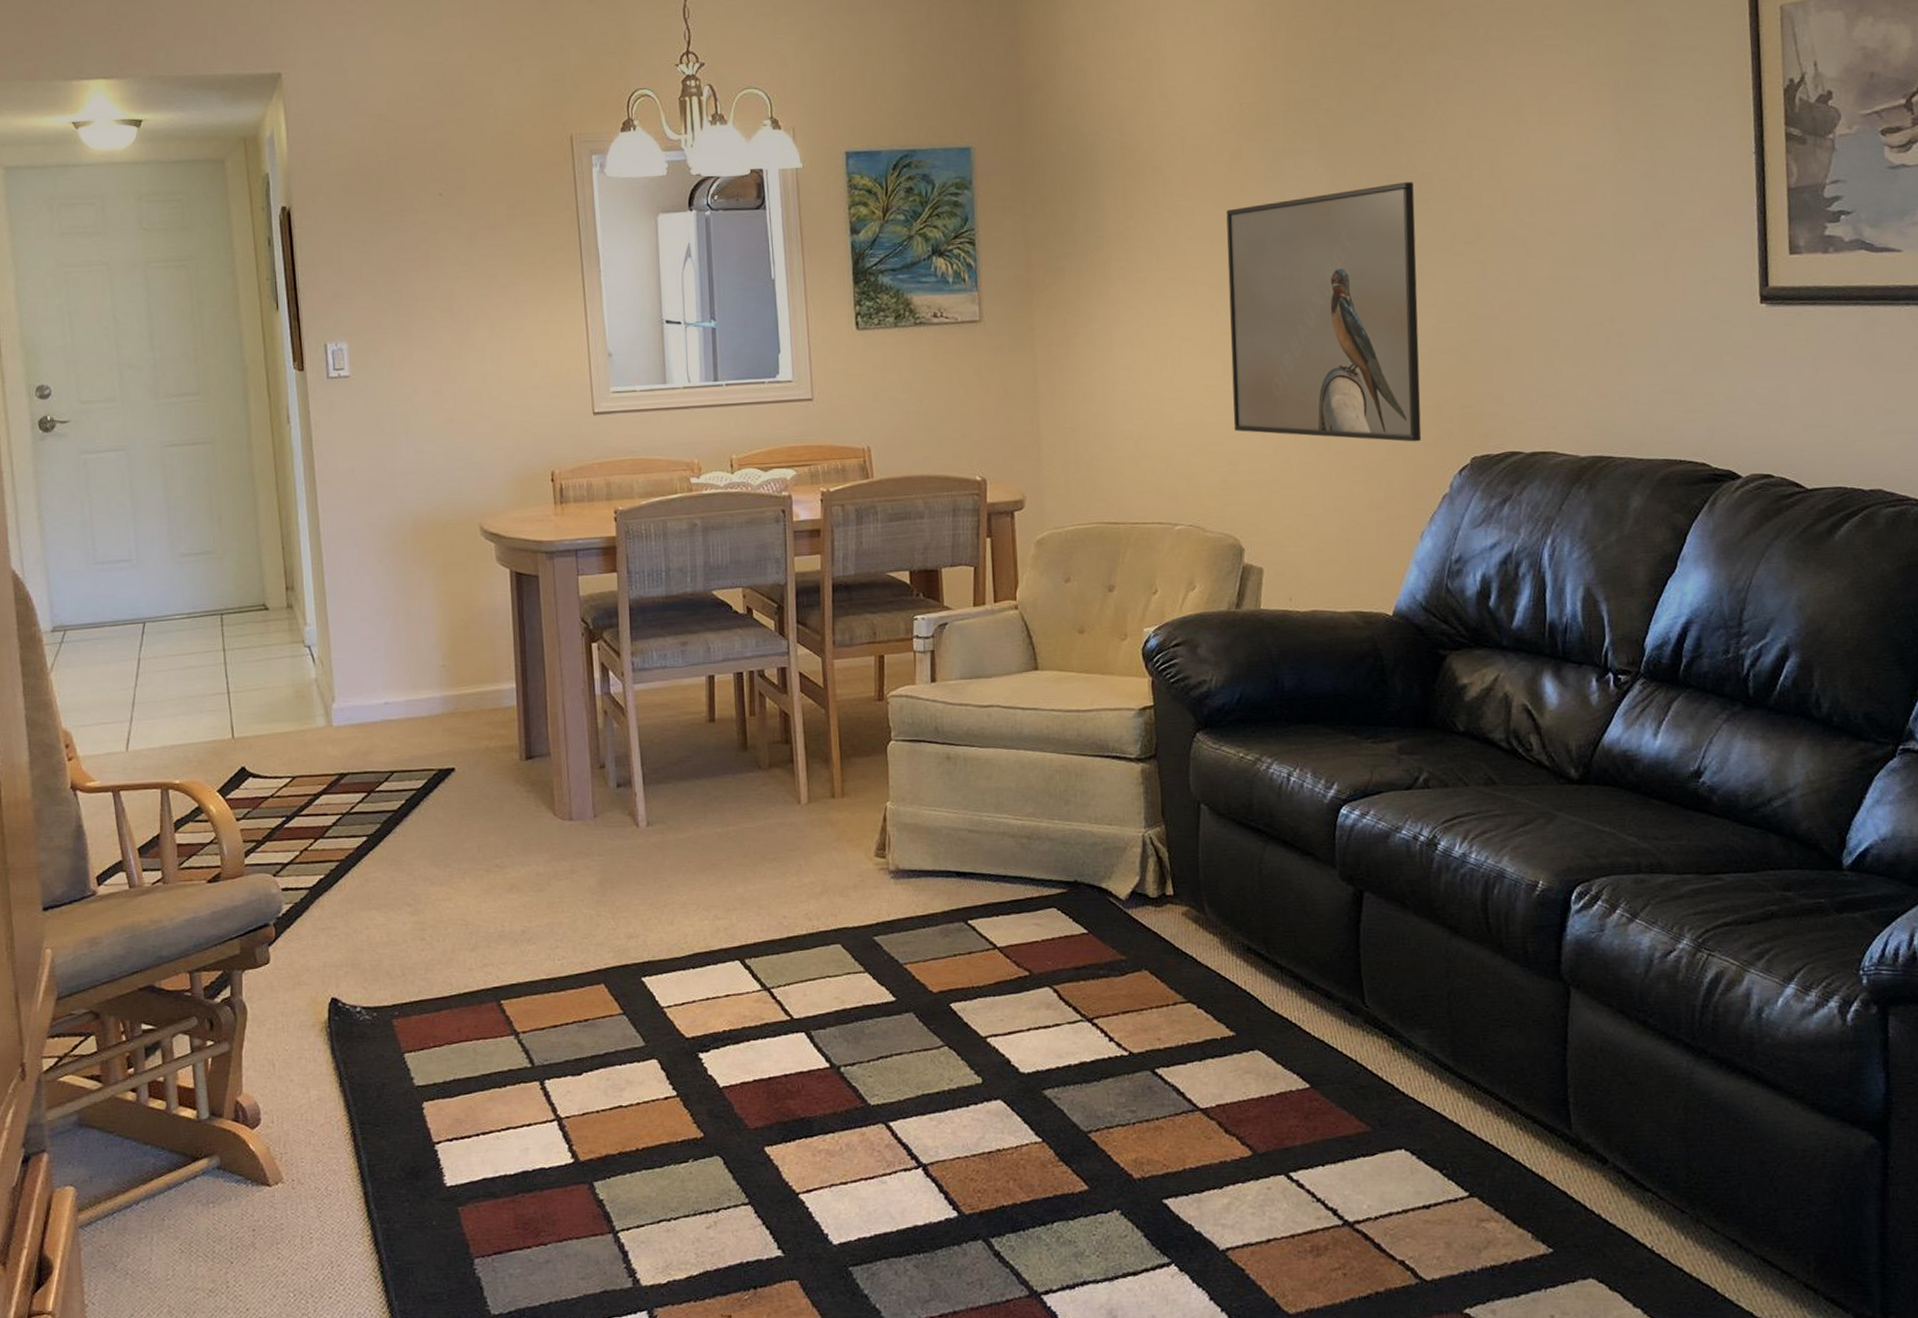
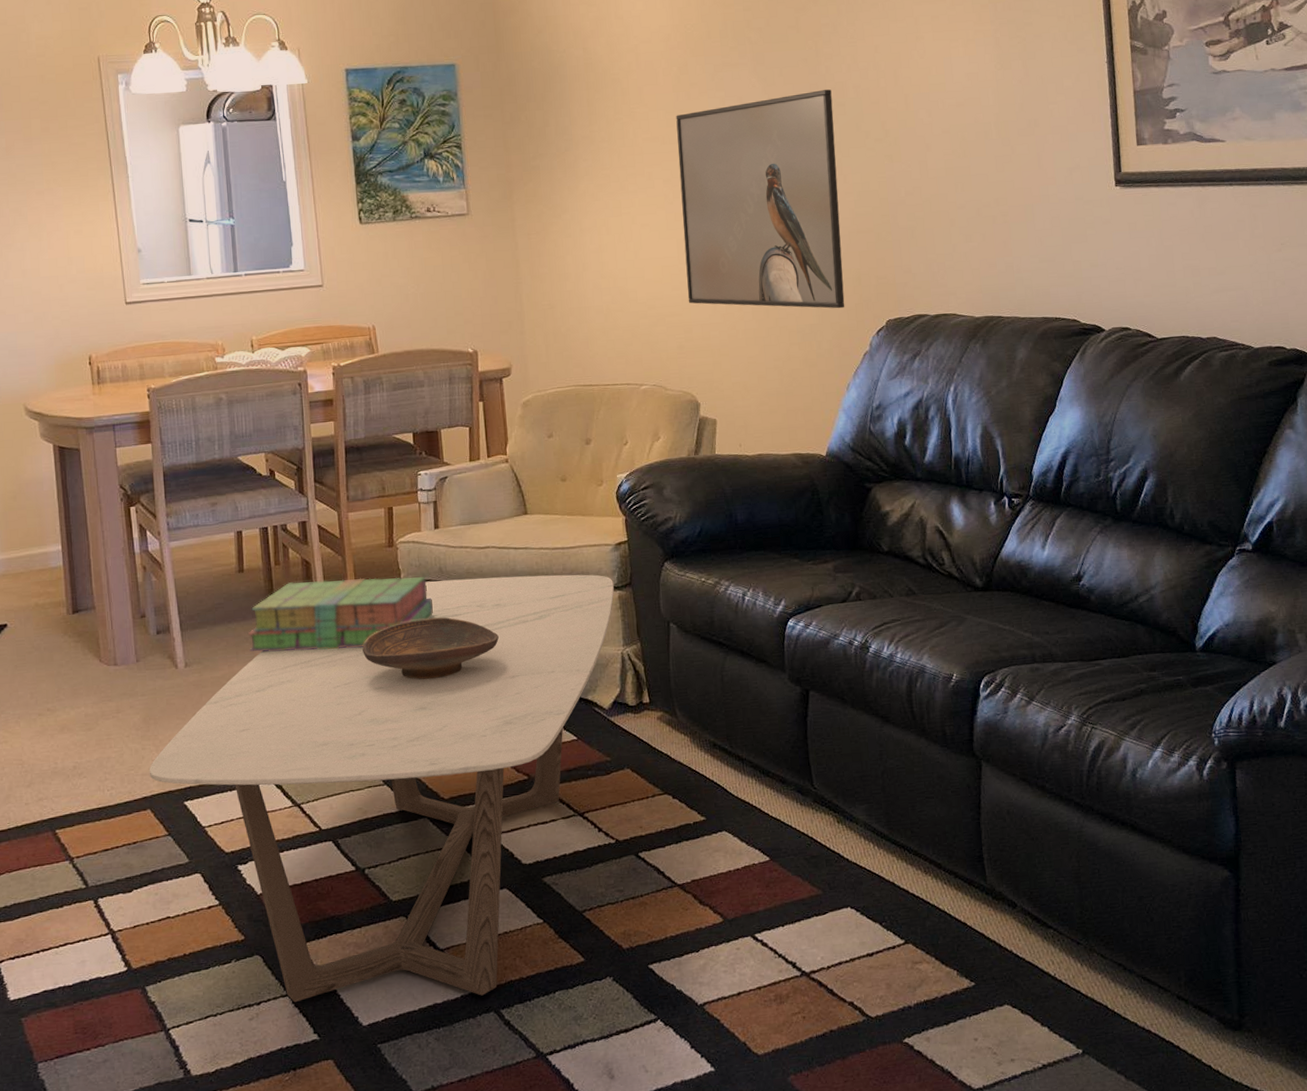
coffee table: none [604,740,1136,1221] -> present [149,574,614,1003]
stack of books: none [718,734,927,814] -> present [248,577,433,652]
decorative bowl: none [845,783,1001,854] -> present [362,617,499,680]

